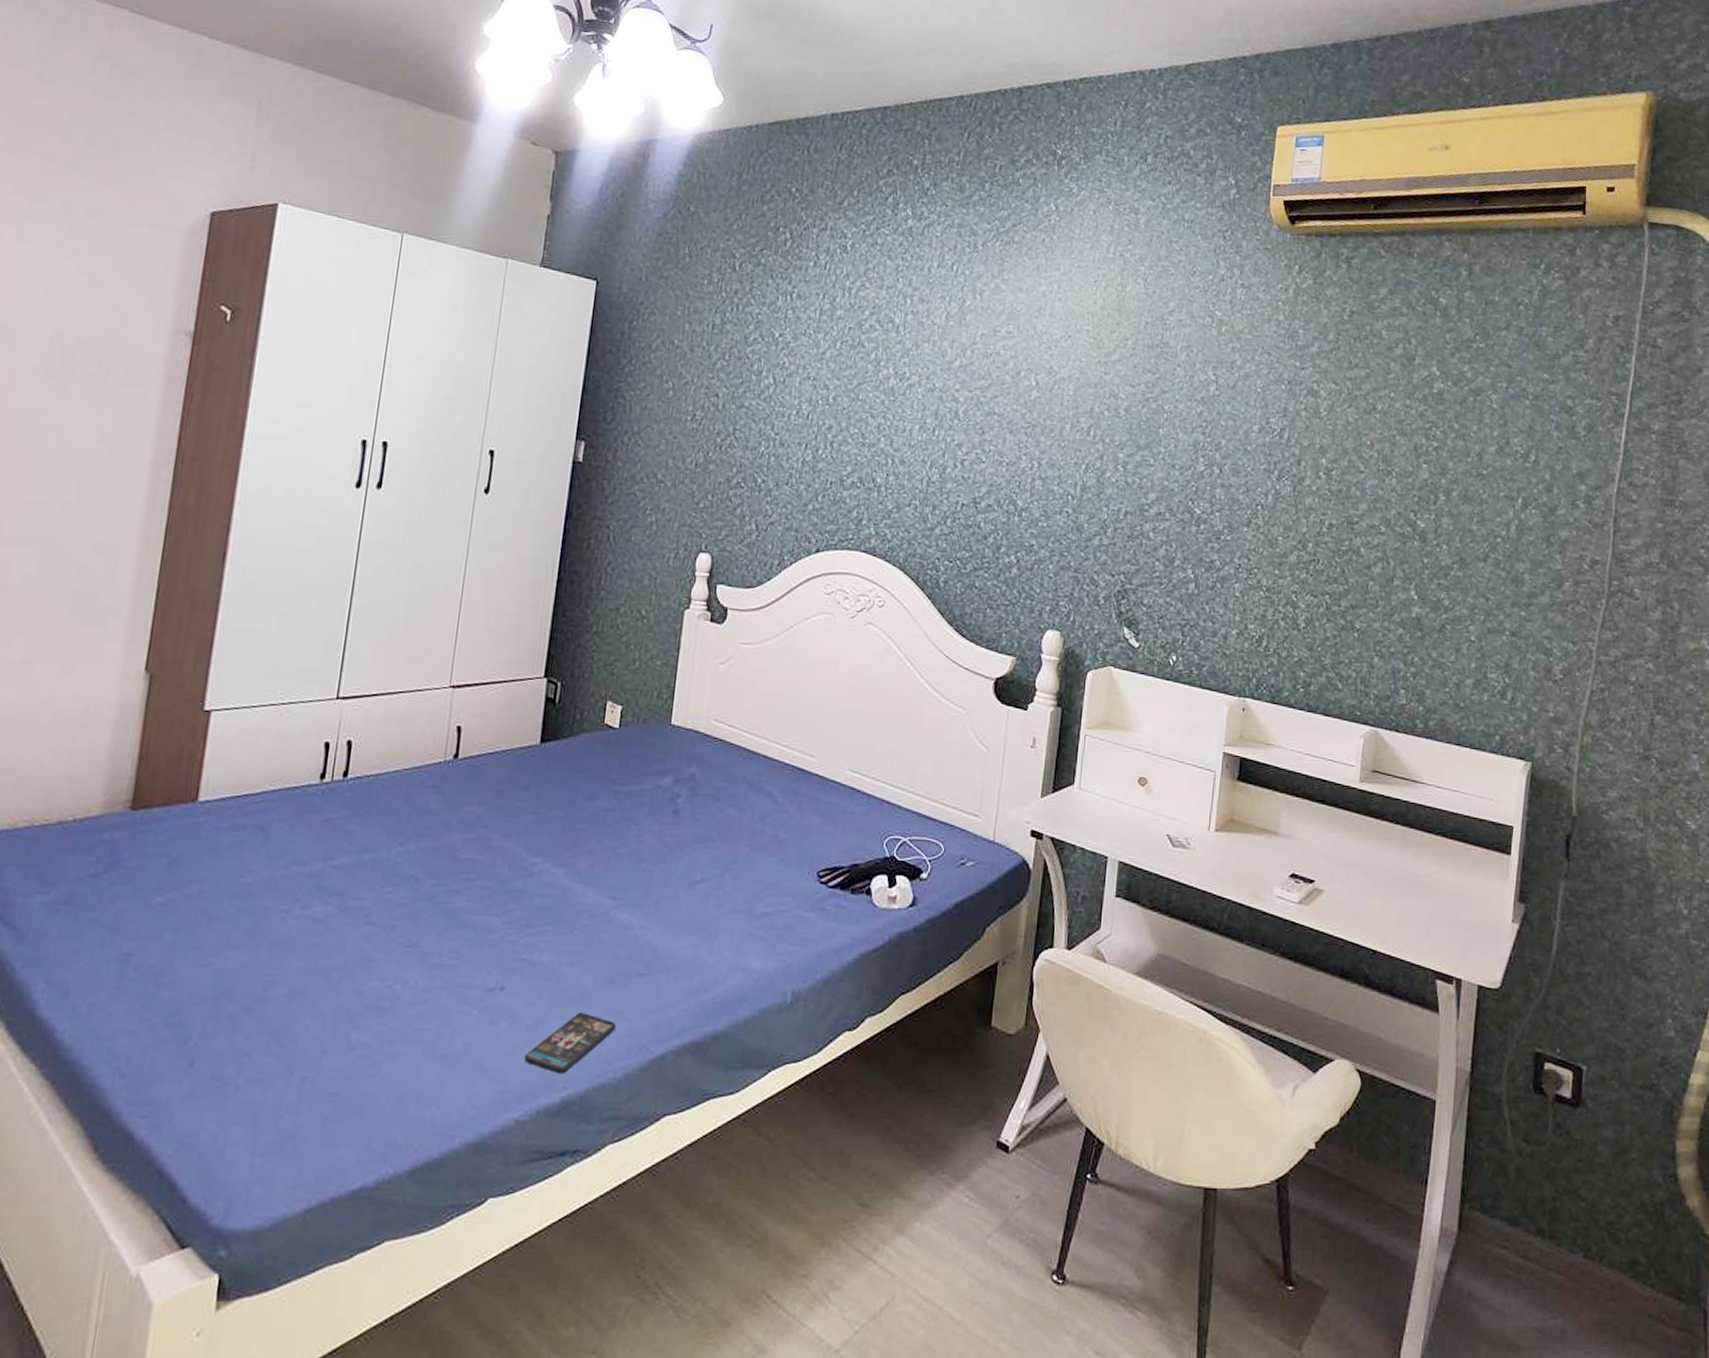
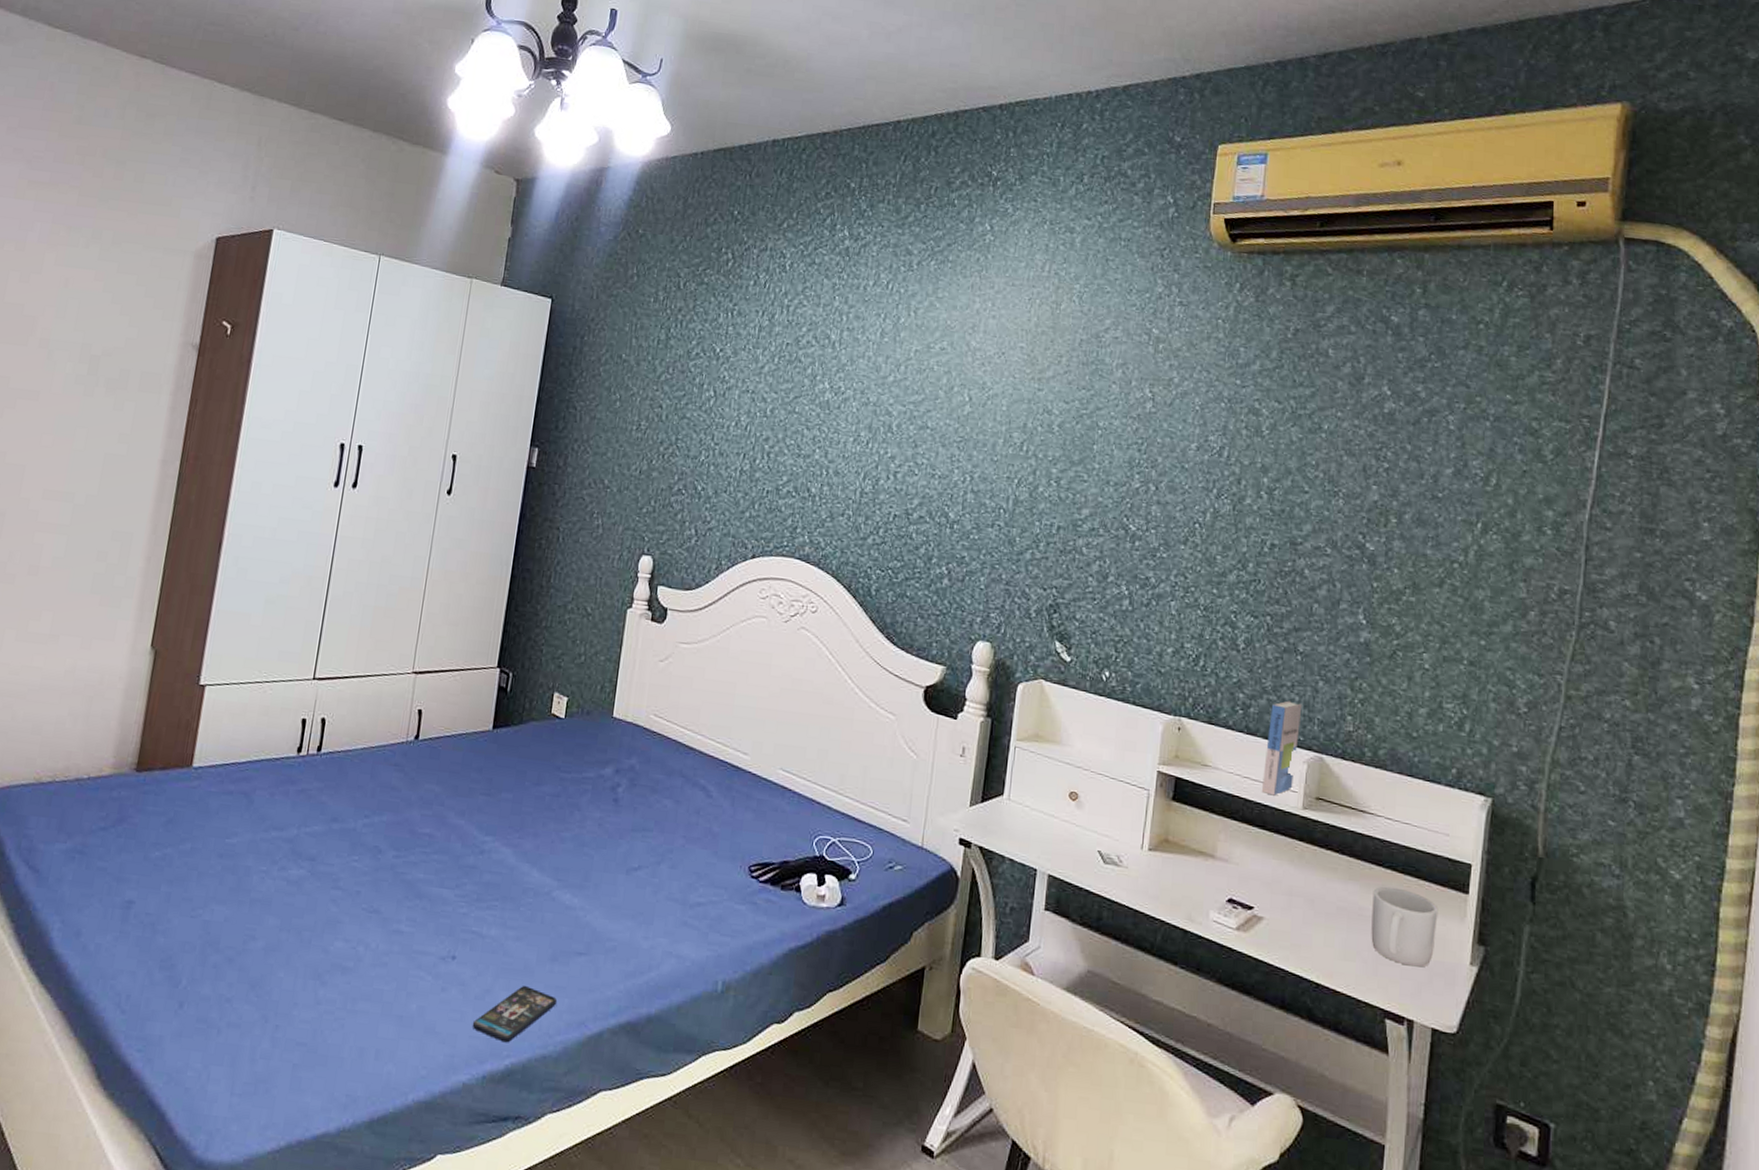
book: none [1321,677,1359,771] -> present [1261,701,1302,796]
mug: none [1423,852,1484,928] -> present [1371,886,1439,967]

